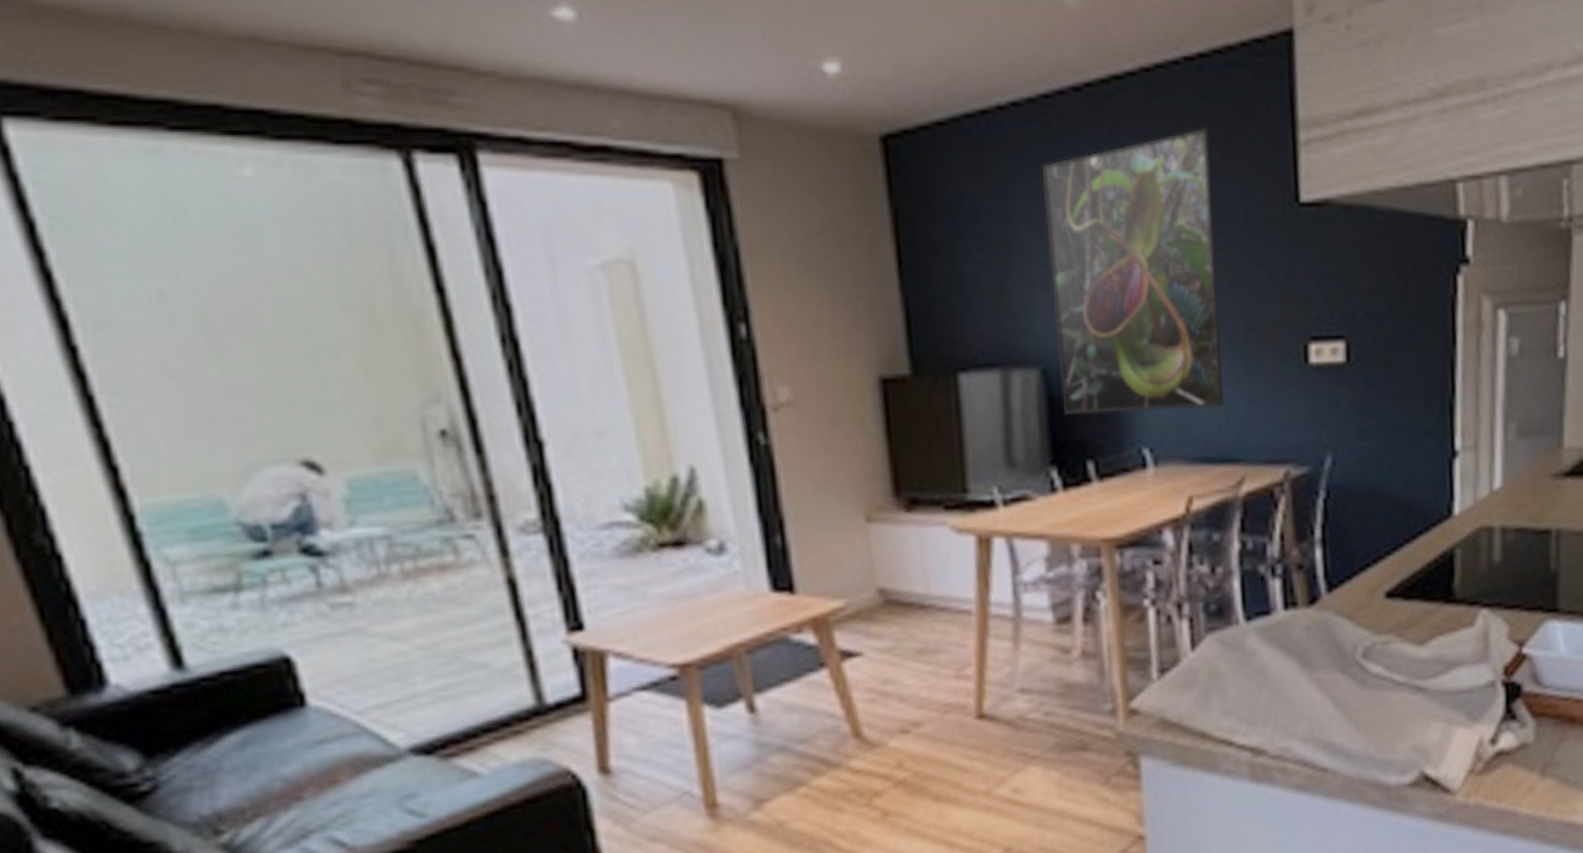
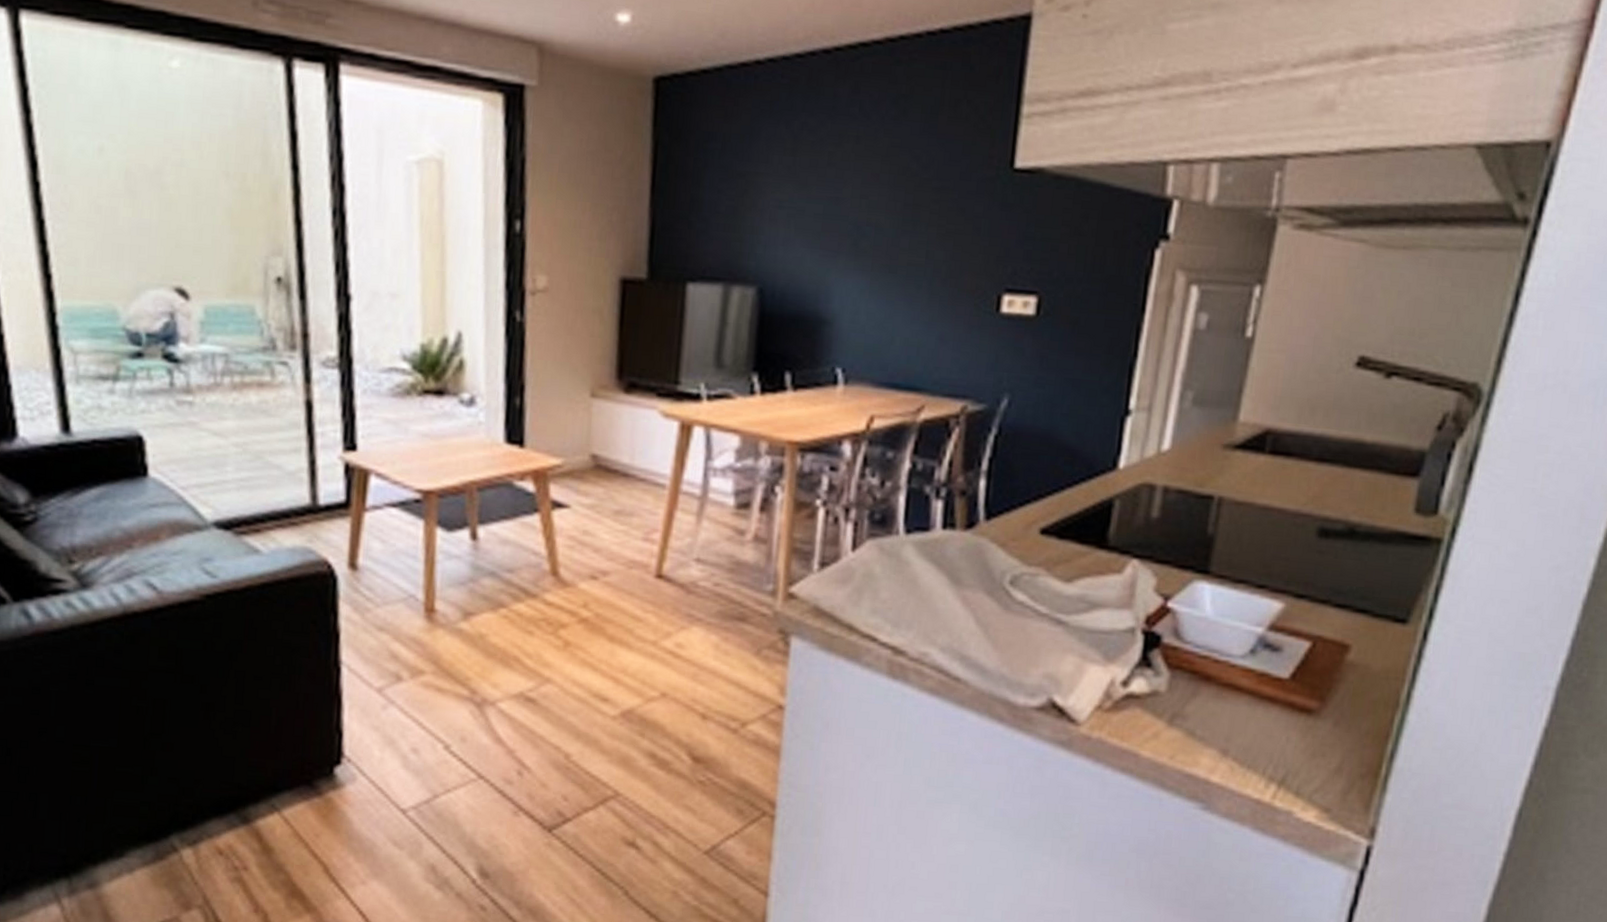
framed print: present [1042,128,1225,416] -> none [771,94,939,341]

